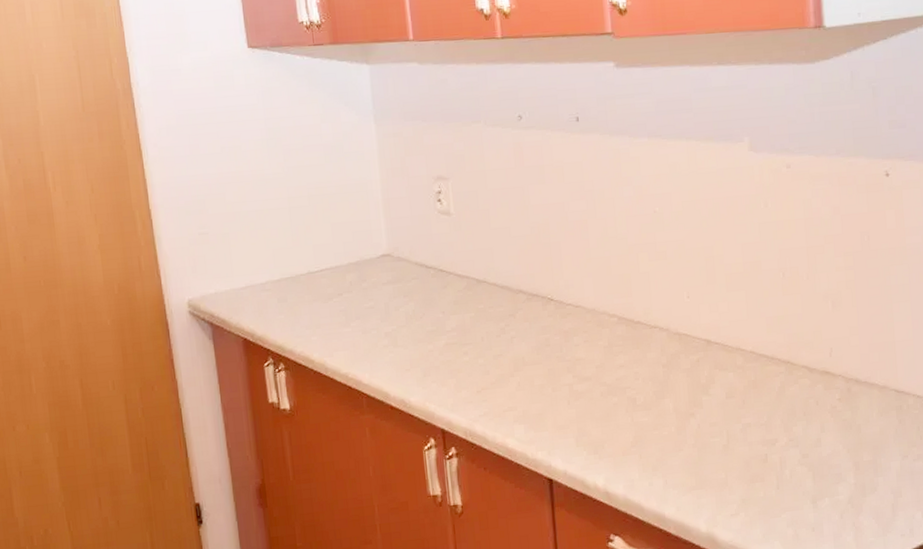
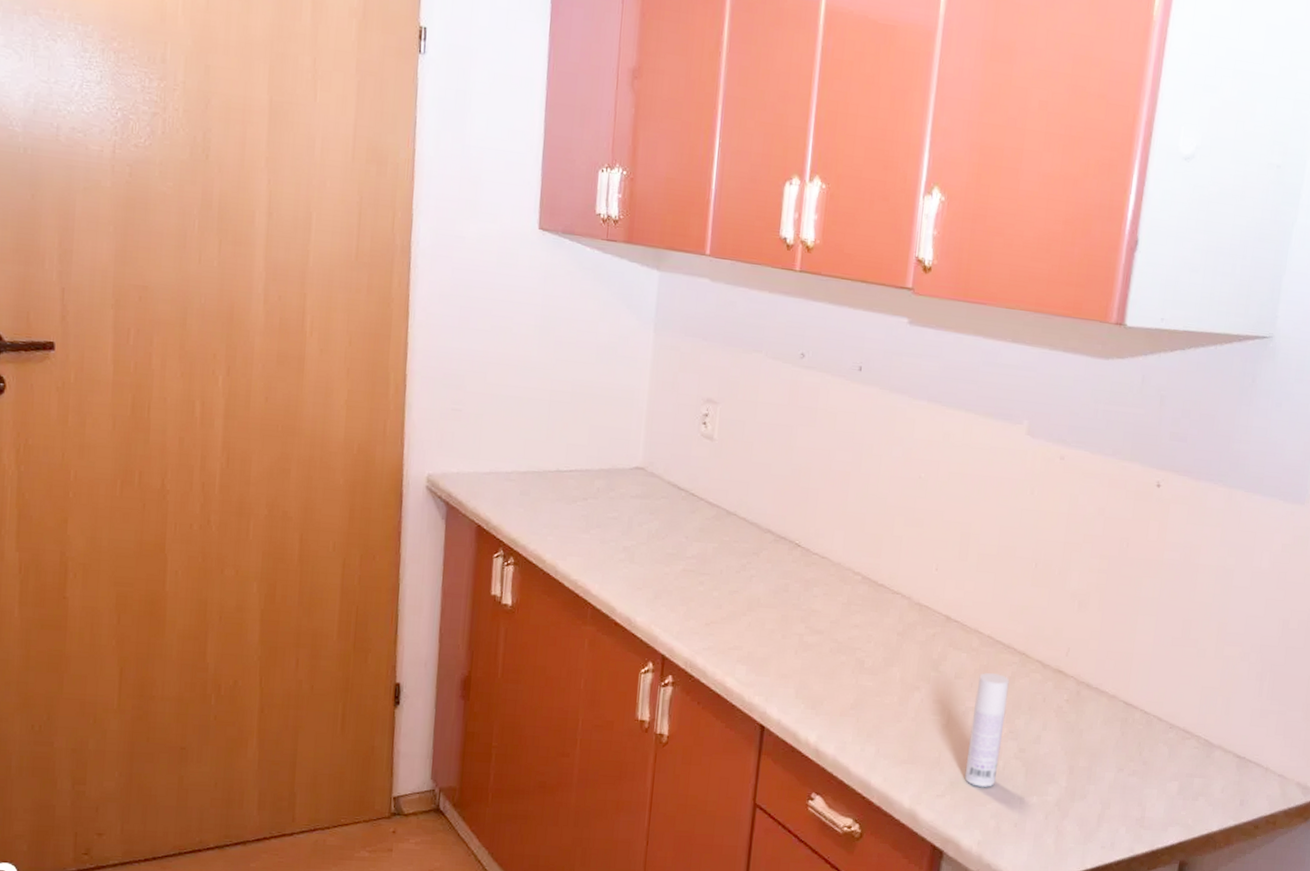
bottle: none [749,386,785,500] -> present [964,672,1009,788]

